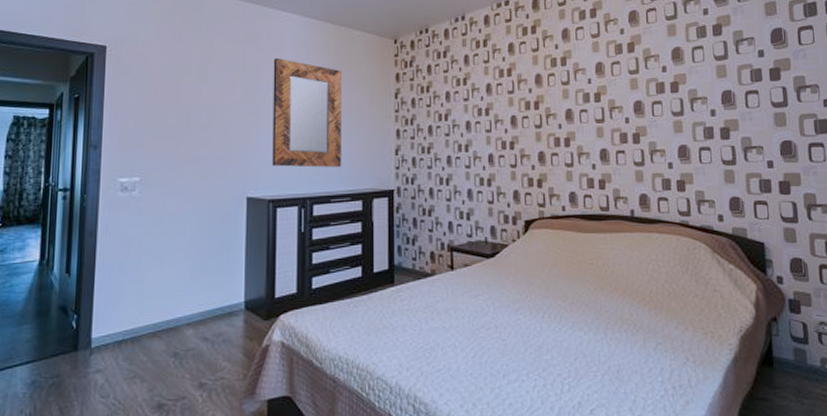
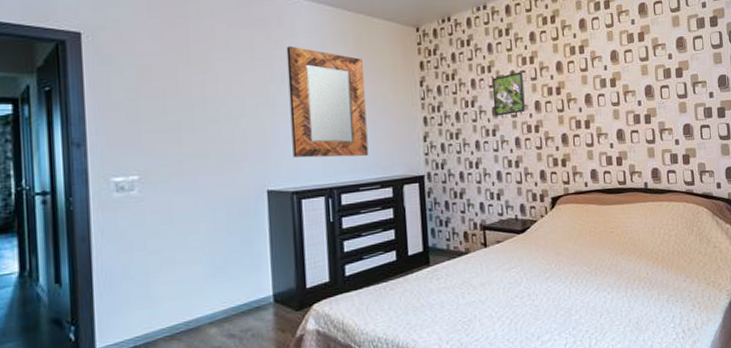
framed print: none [467,84,501,131] -> present [492,72,526,116]

